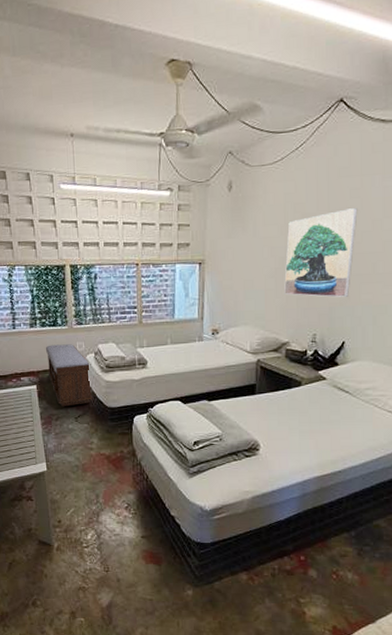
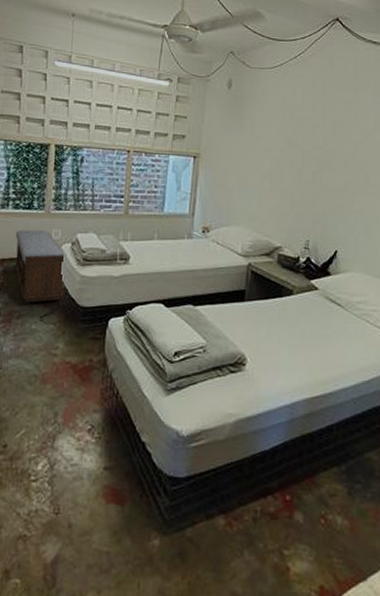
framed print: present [284,208,358,297] -> none [279,119,351,205]

